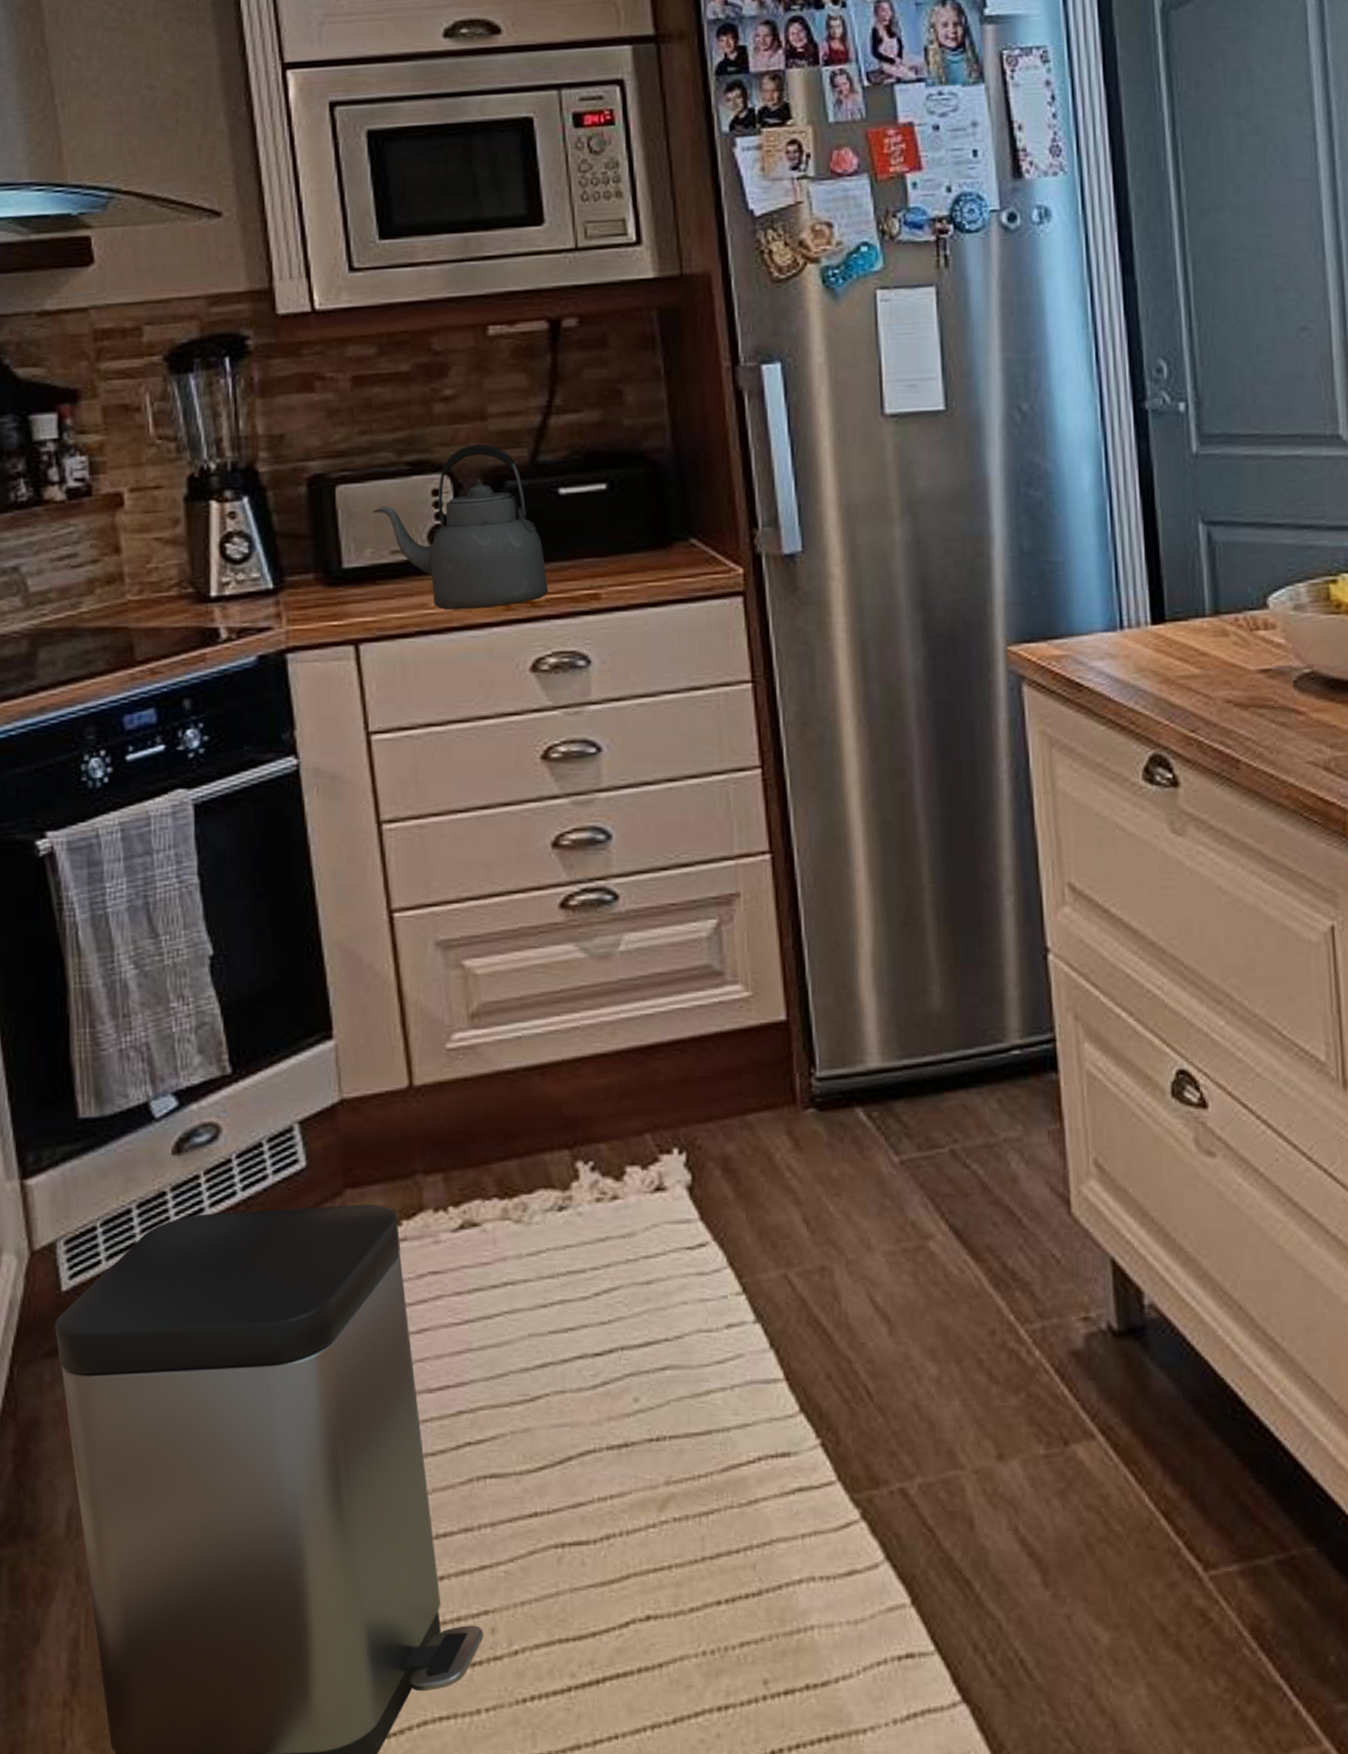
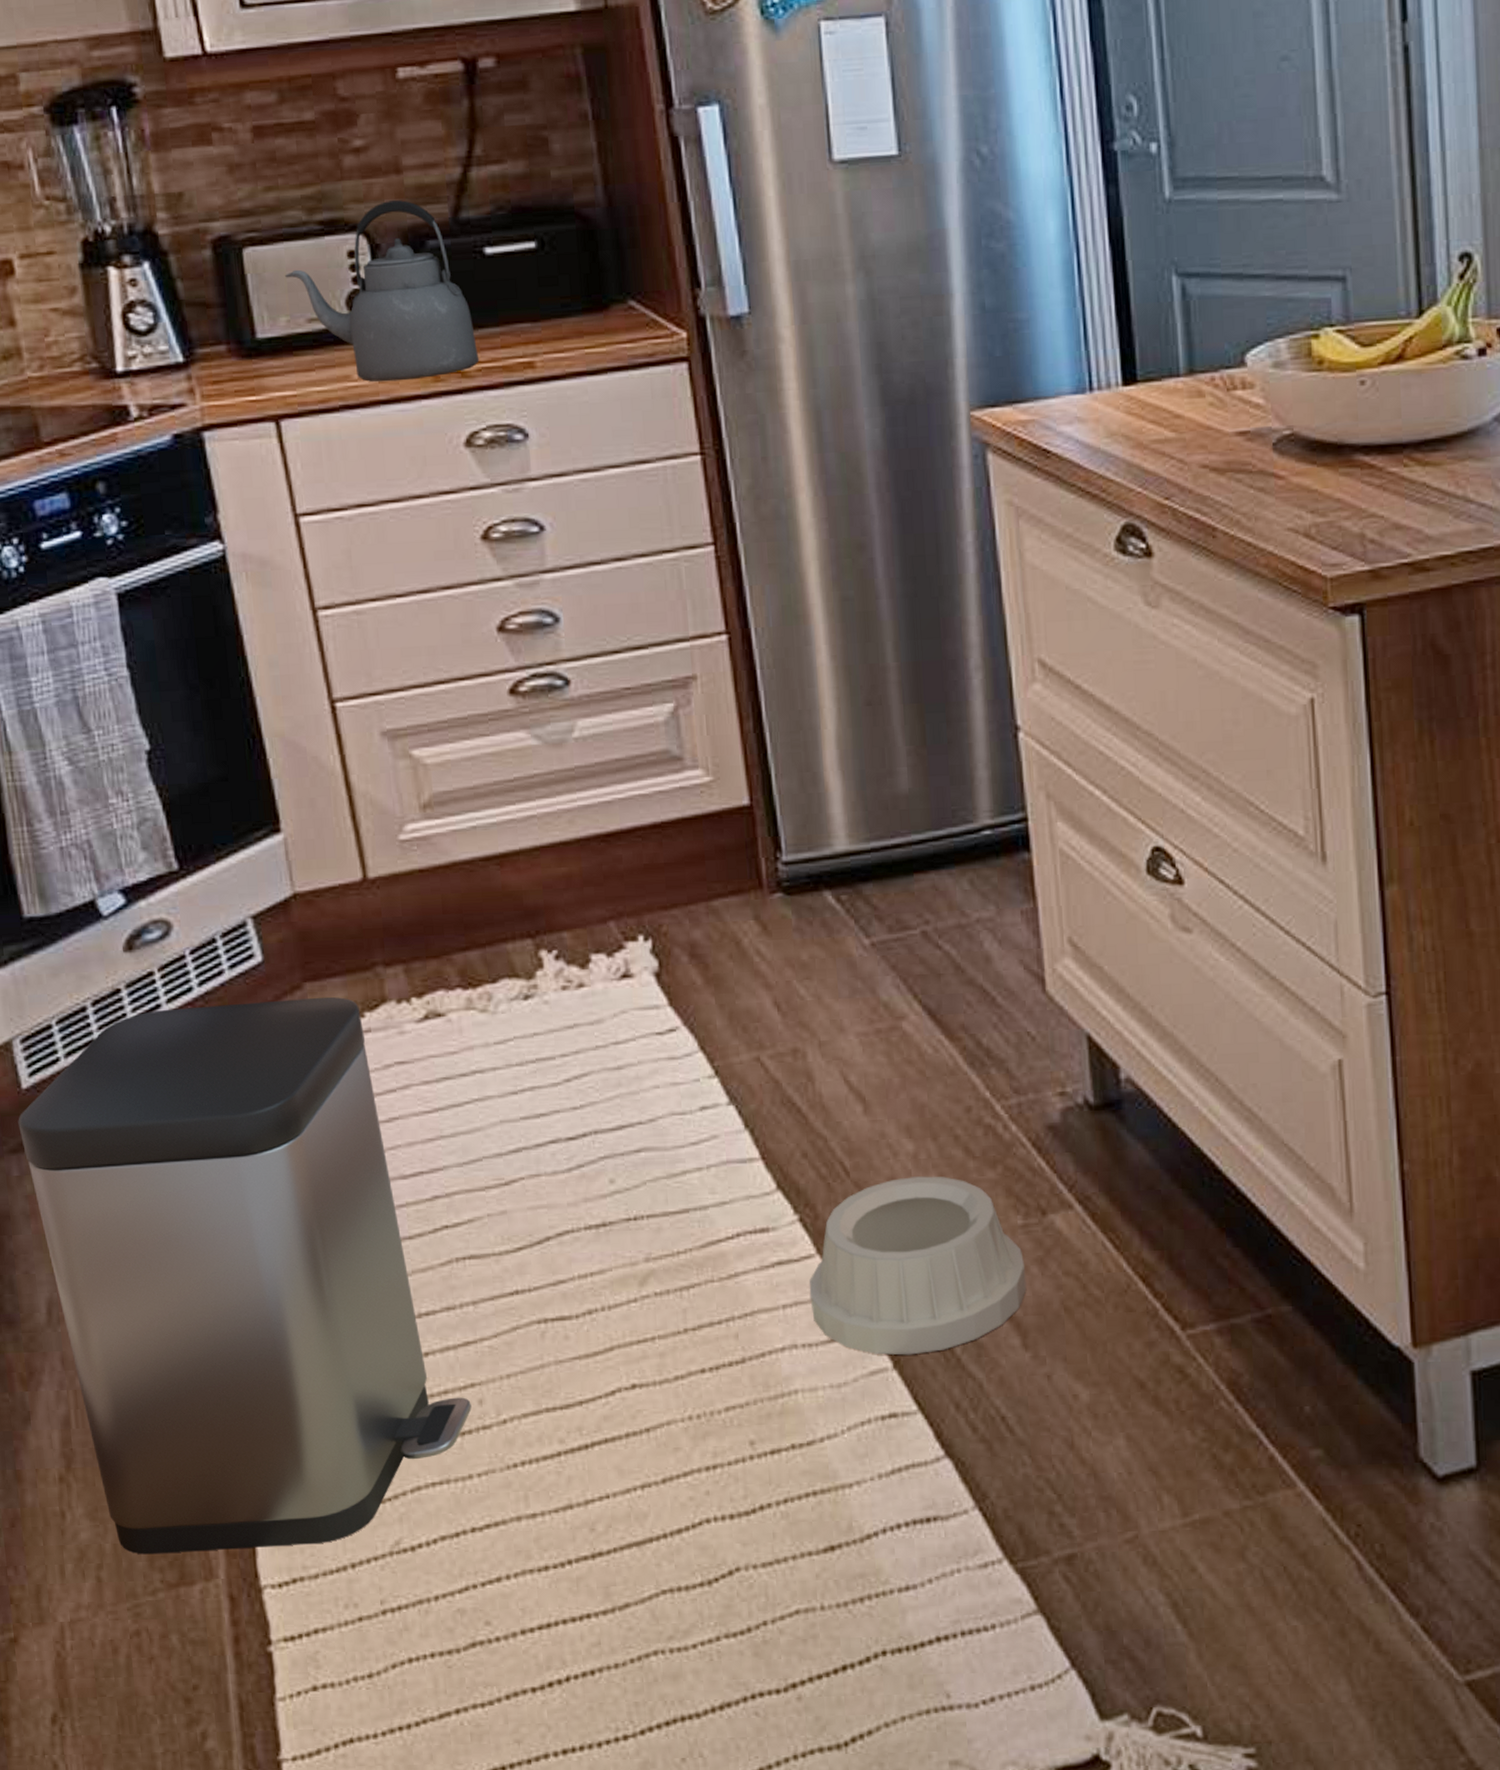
pet bowl: none [828,1401,1048,1591] -> present [809,1176,1027,1355]

